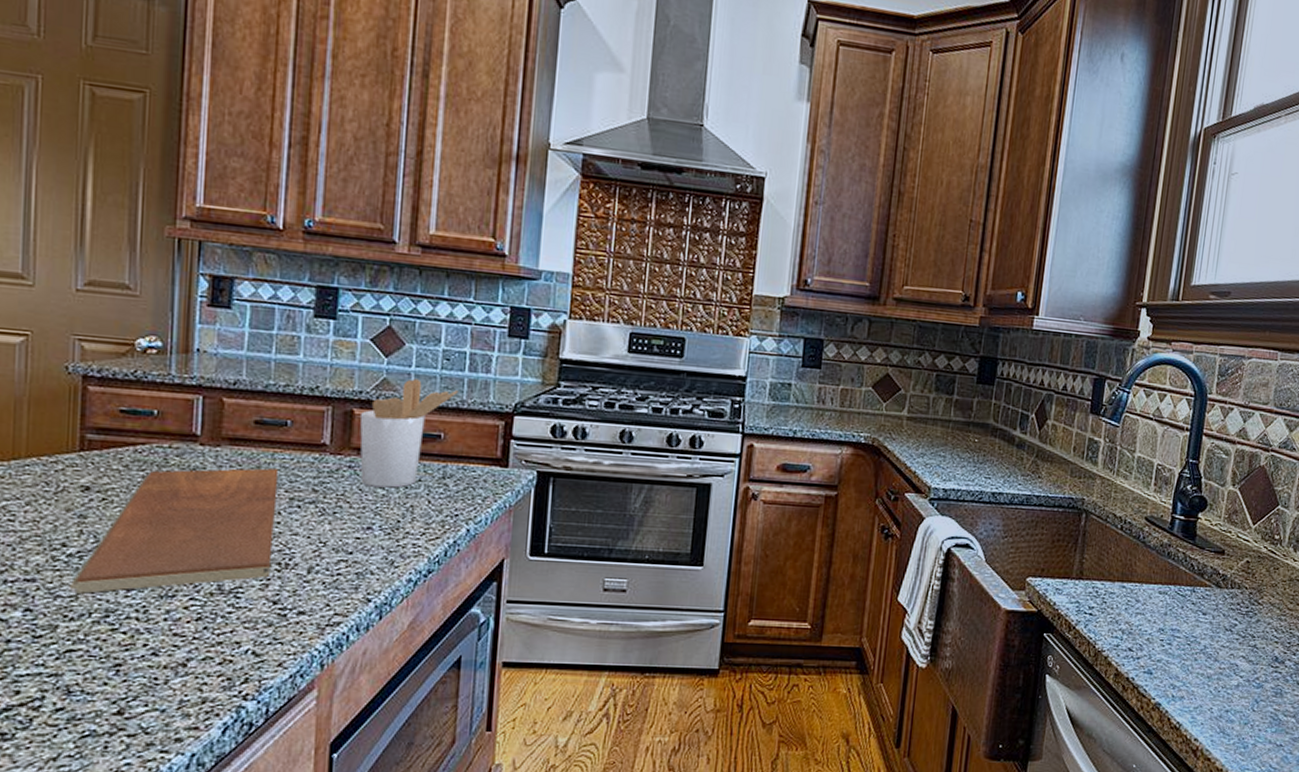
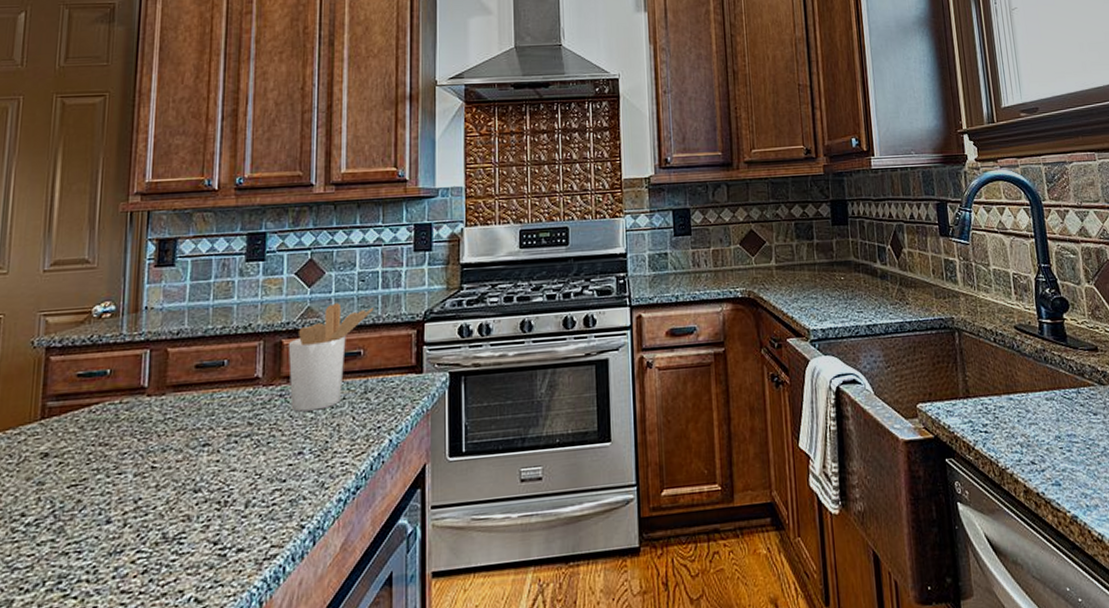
chopping board: present [70,468,279,594] -> none [27,408,218,563]

